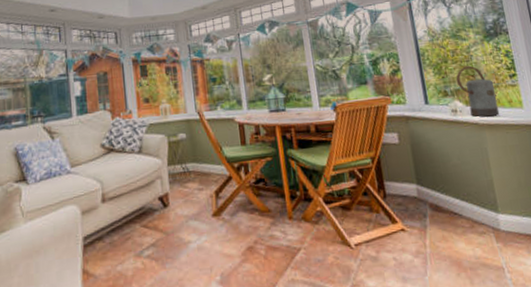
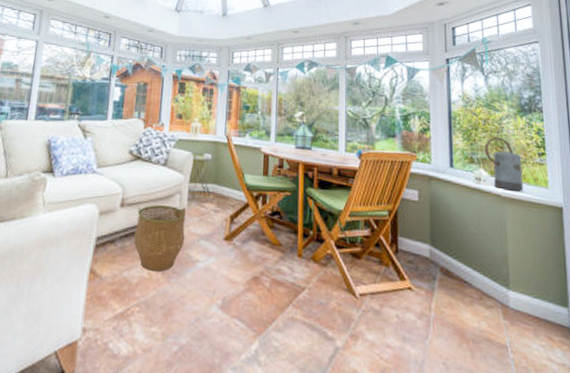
basket: none [120,192,173,261] -> present [133,205,186,272]

